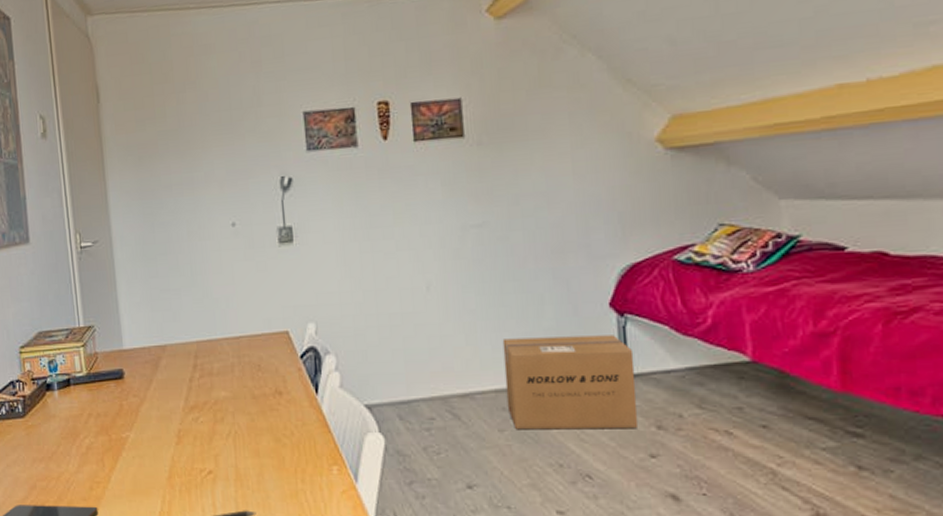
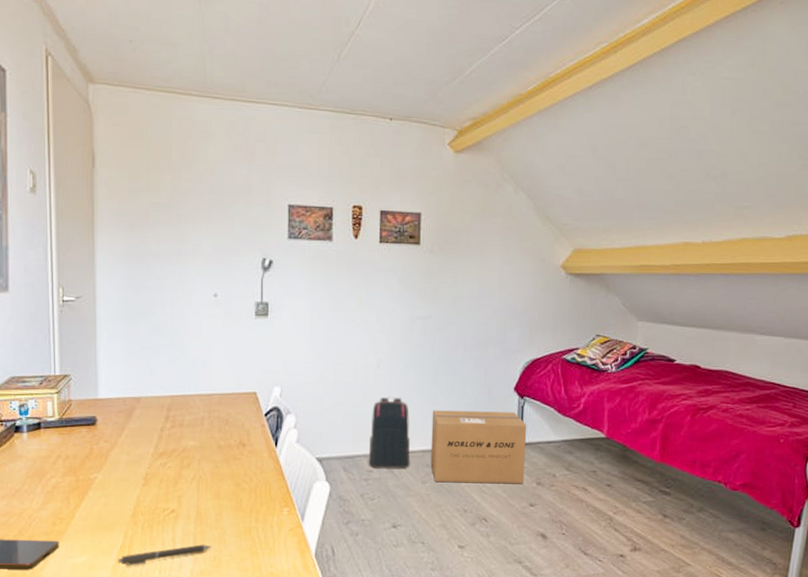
backpack: none [426,325,481,414] -> present [368,396,411,468]

